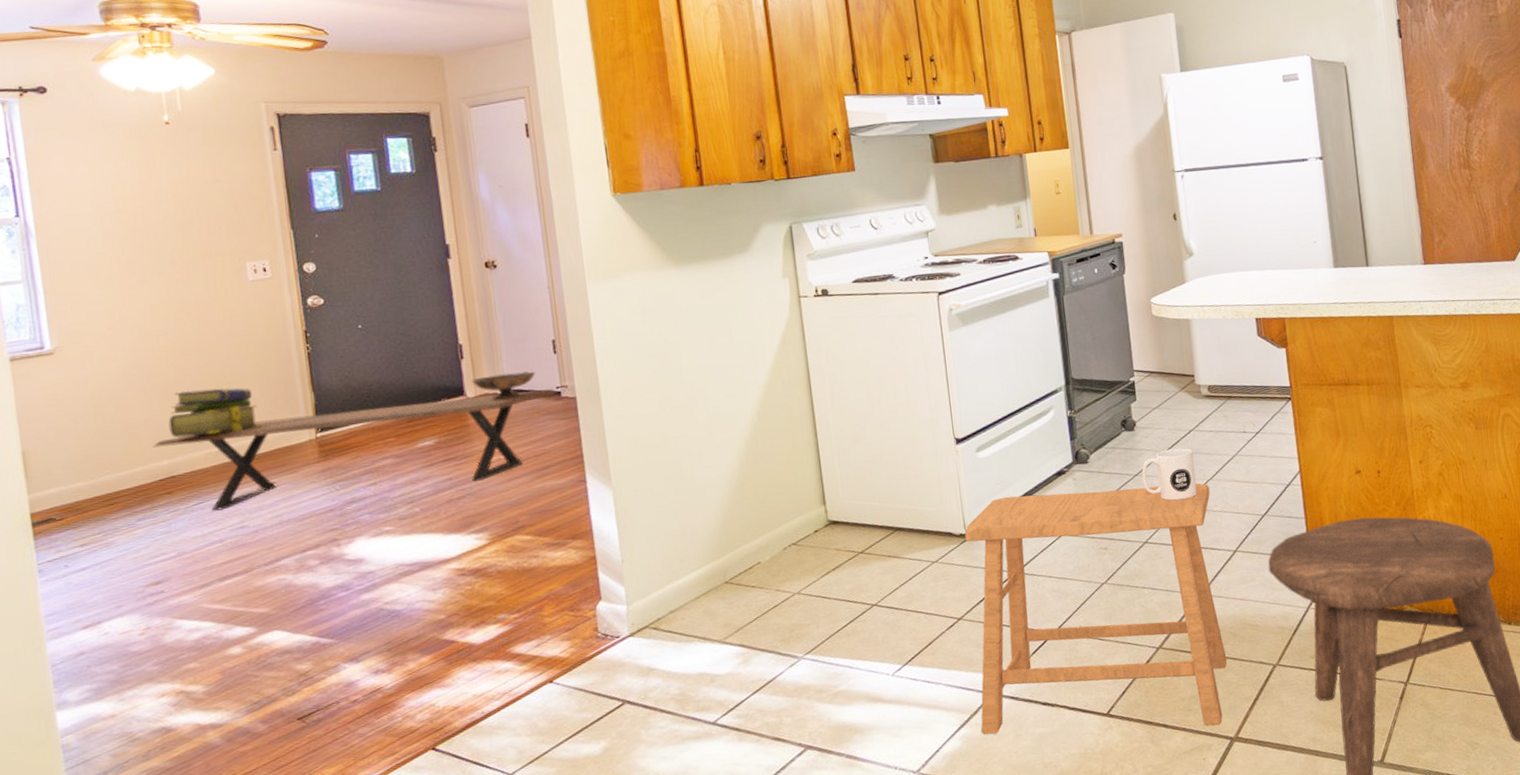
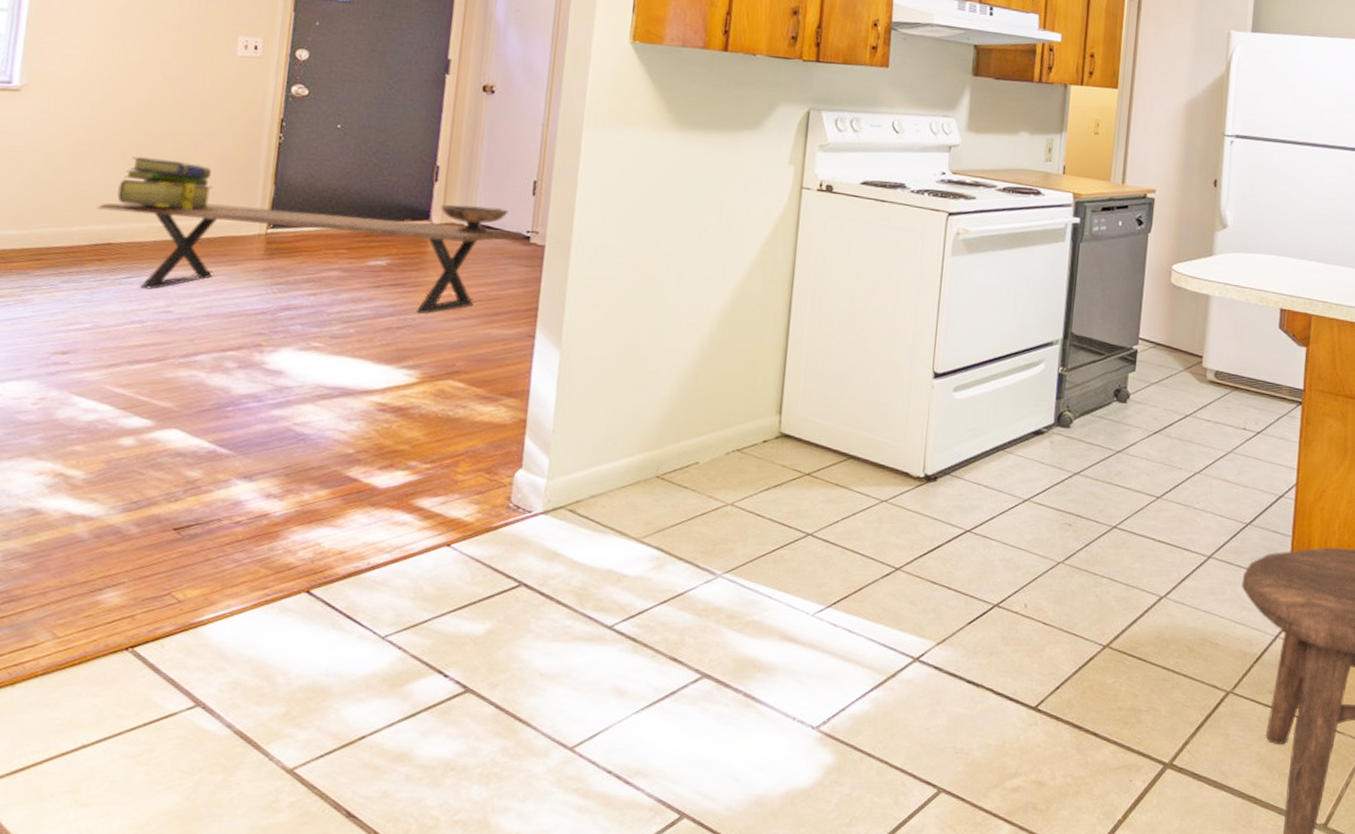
stool: present [965,482,1227,735] -> none [894,446,1195,747]
mug: present [1142,448,1197,501] -> none [1125,430,1185,489]

